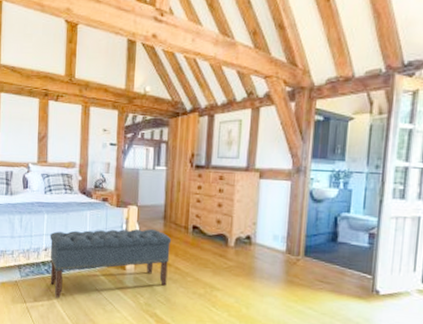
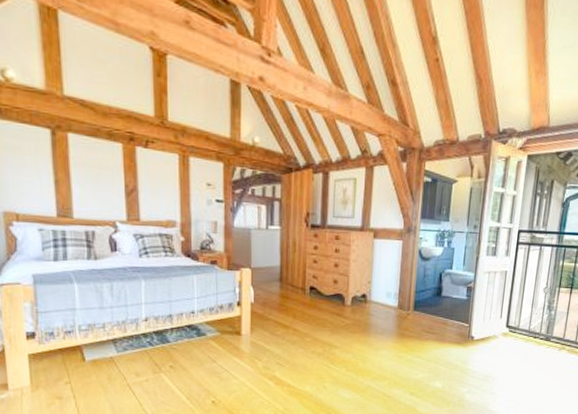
bench: present [49,229,172,299] -> none [150,292,289,371]

